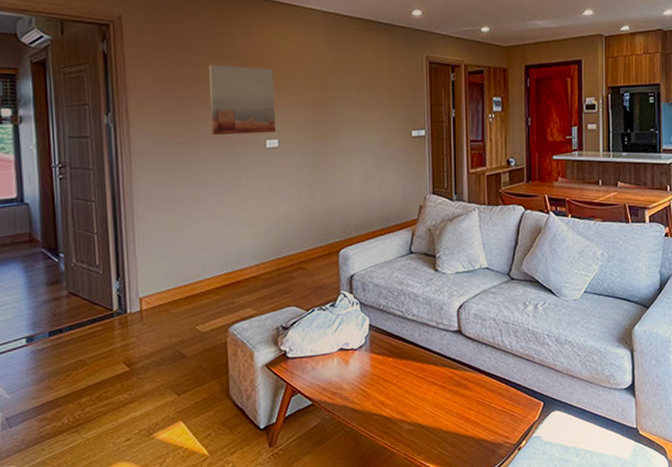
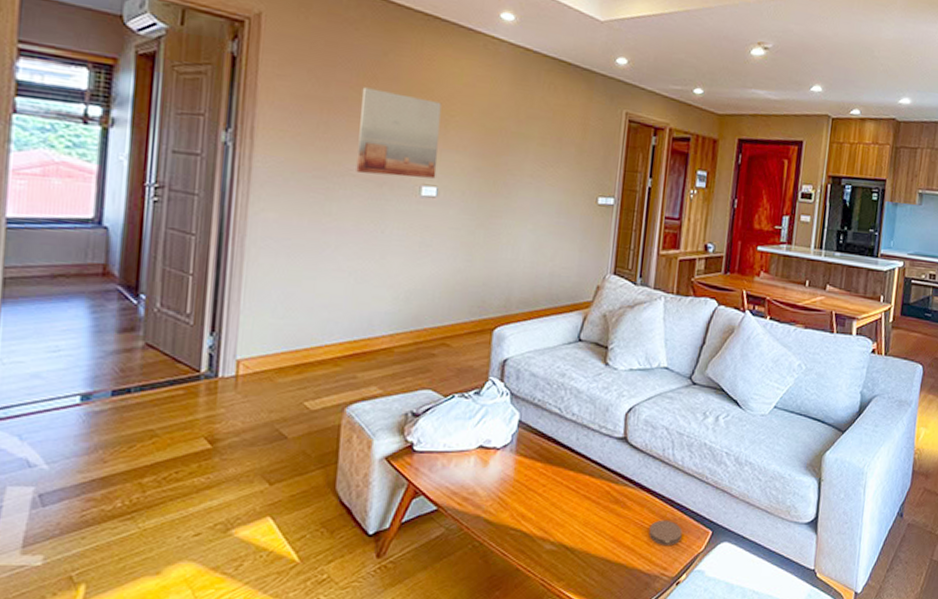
coaster: none [490,396,518,418] -> present [649,519,682,545]

